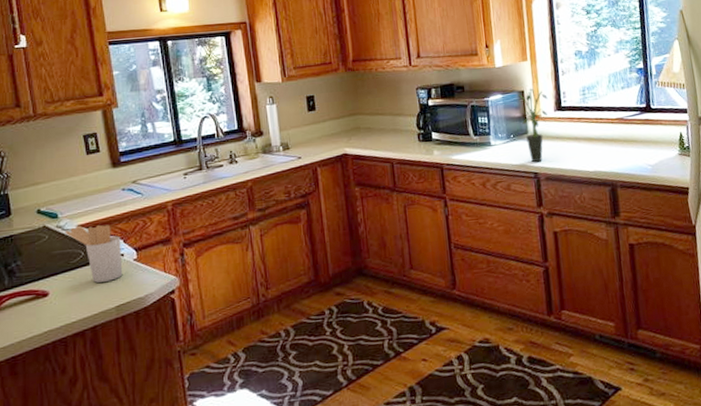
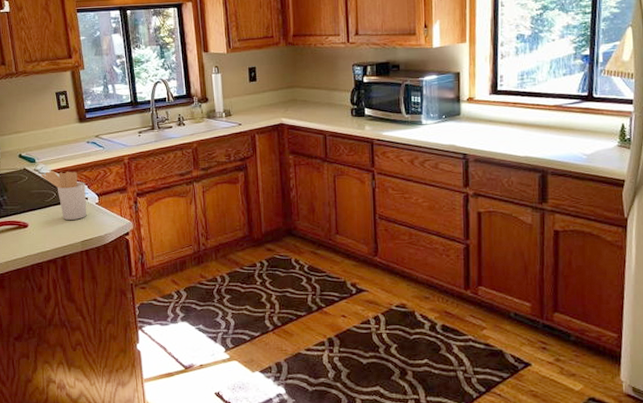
potted plant: present [518,88,548,163] -> none [453,70,484,144]

